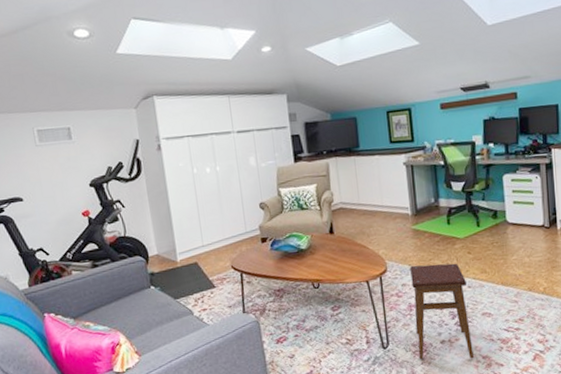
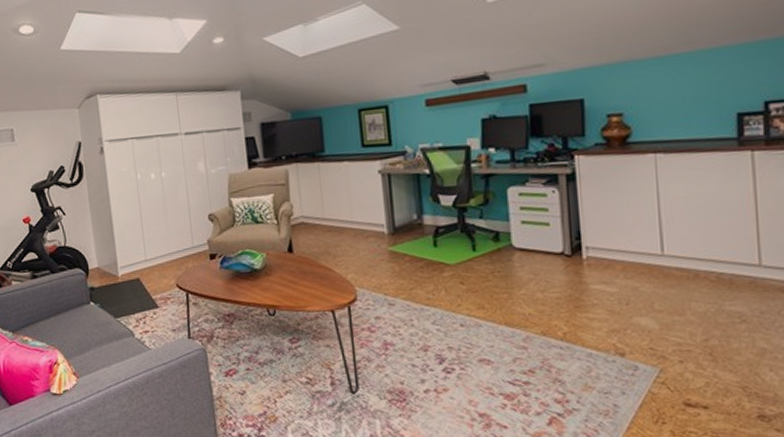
stool: present [410,263,474,360] -> none [386,294,467,416]

